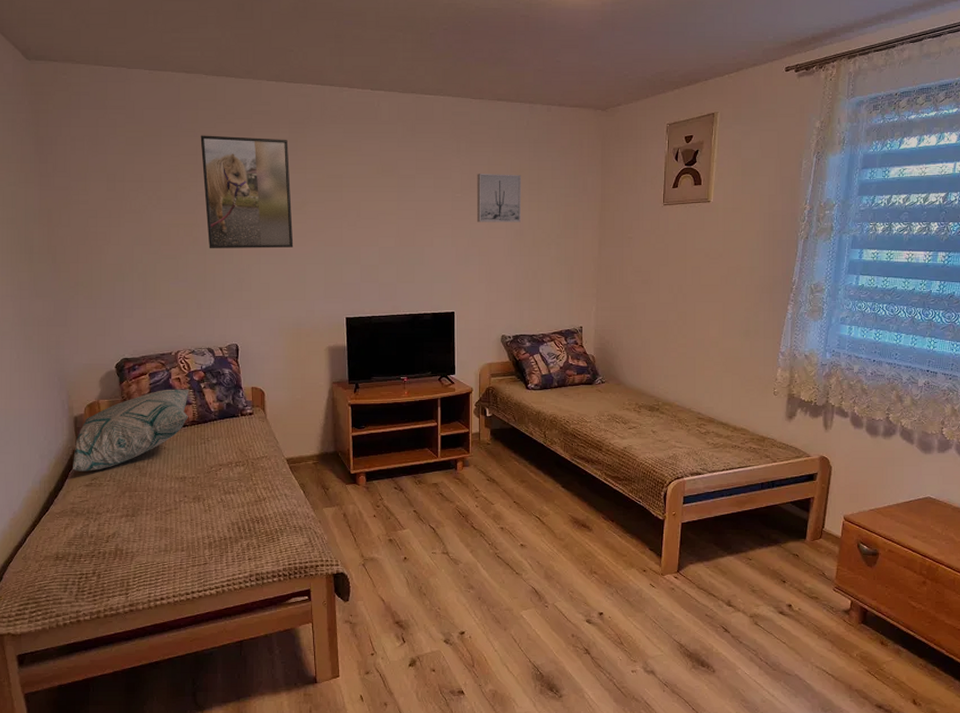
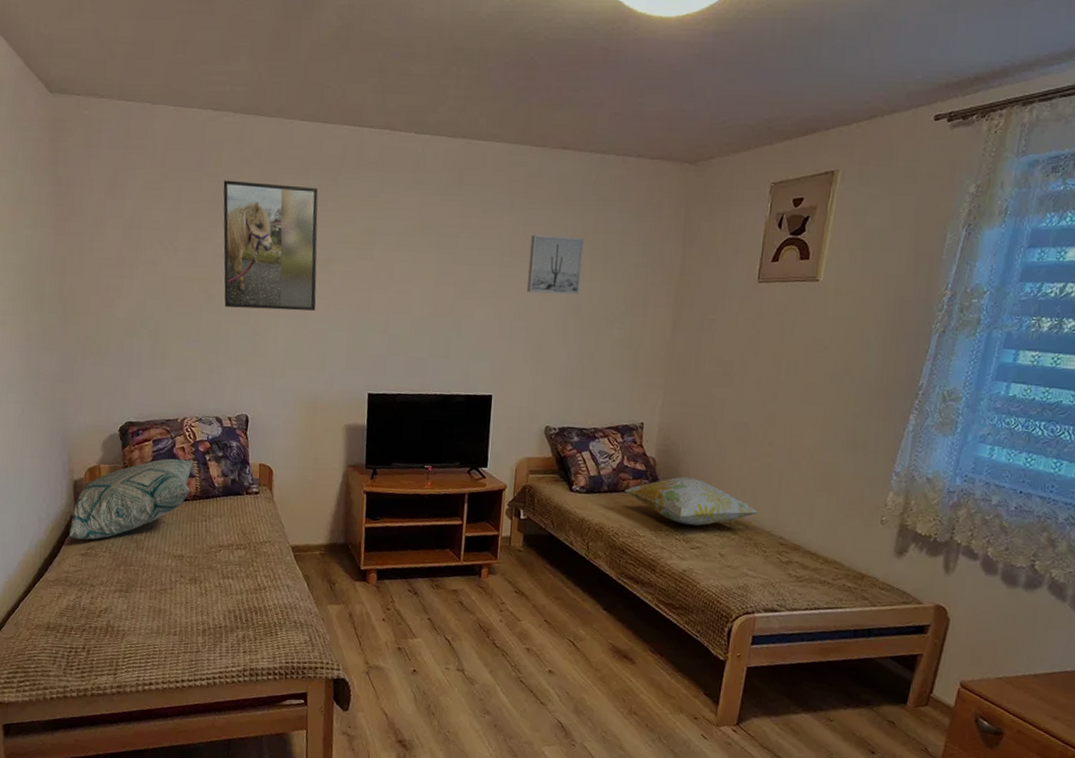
decorative pillow: none [571,369,681,409] -> present [624,476,760,526]

